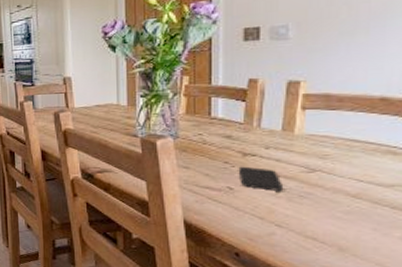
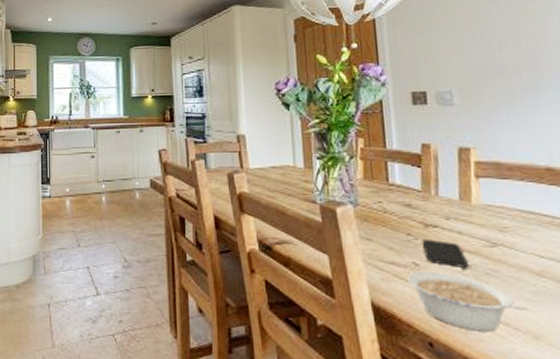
legume: none [220,194,339,245] -> present [406,271,529,332]

